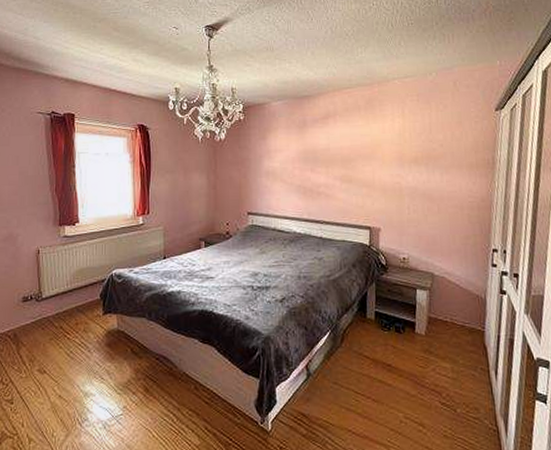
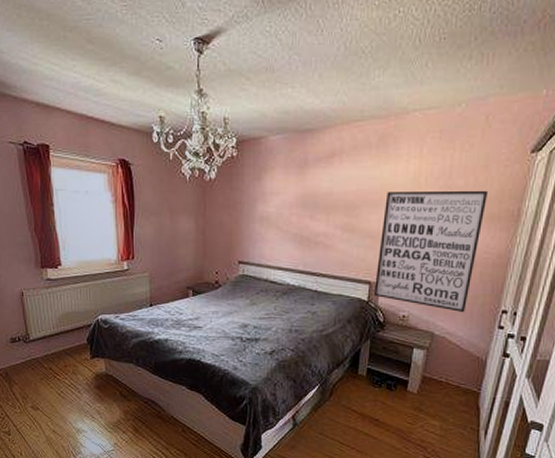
wall art: none [374,142,465,253] -> present [374,190,489,313]

